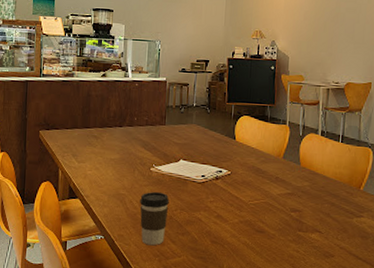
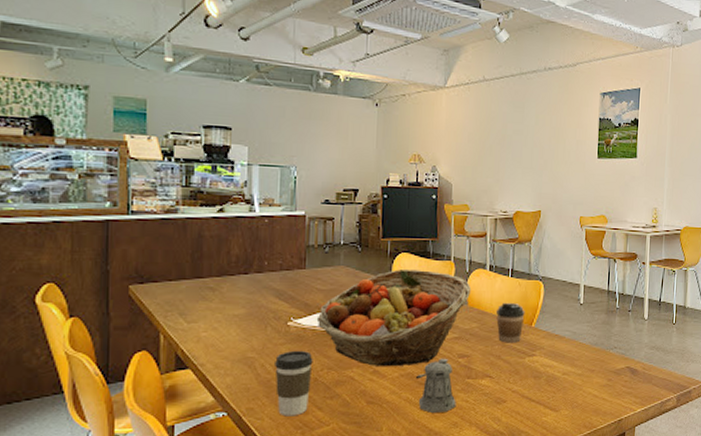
fruit basket: none [173,130,304,214] -> present [316,270,472,366]
pepper shaker: none [253,210,288,259] -> present [416,358,456,413]
coffee cup: none [326,165,354,204] -> present [495,302,525,343]

